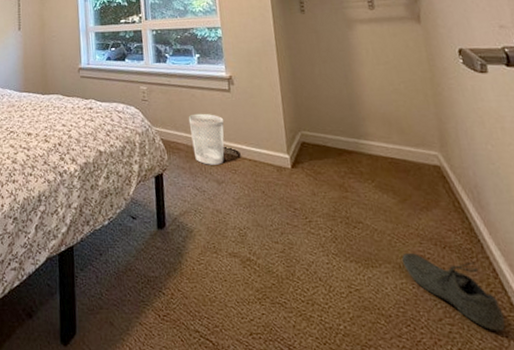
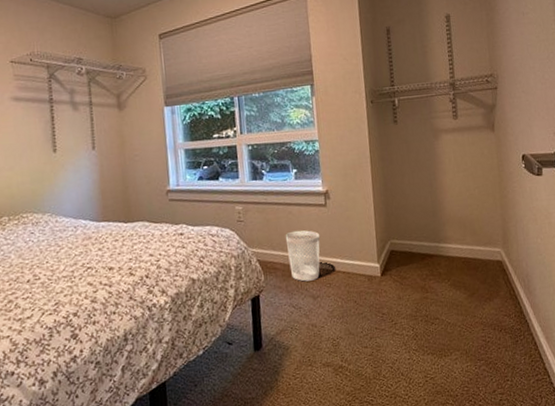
arctic: present [401,253,505,331] -> none [468,339,540,393]

